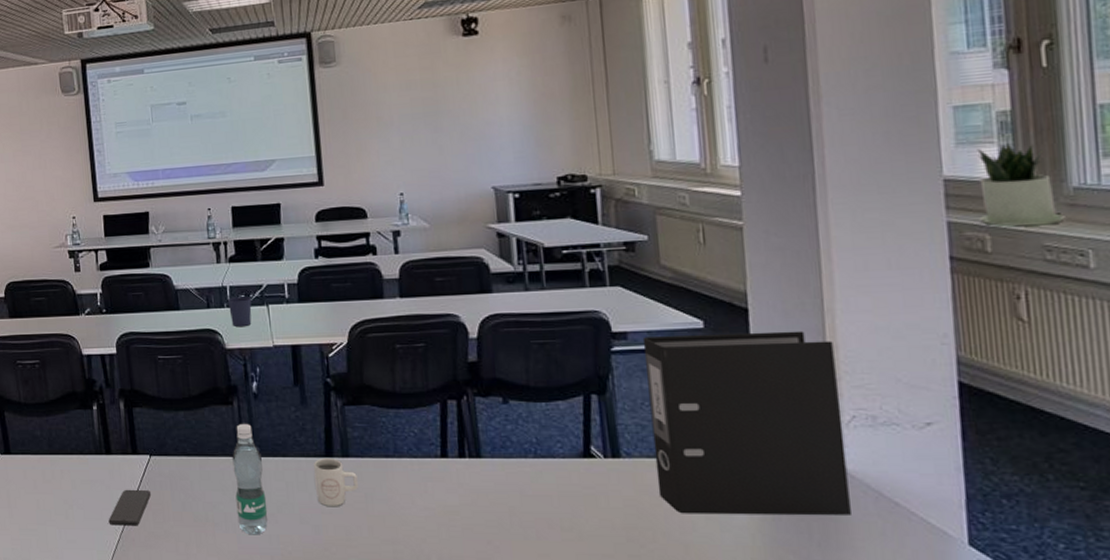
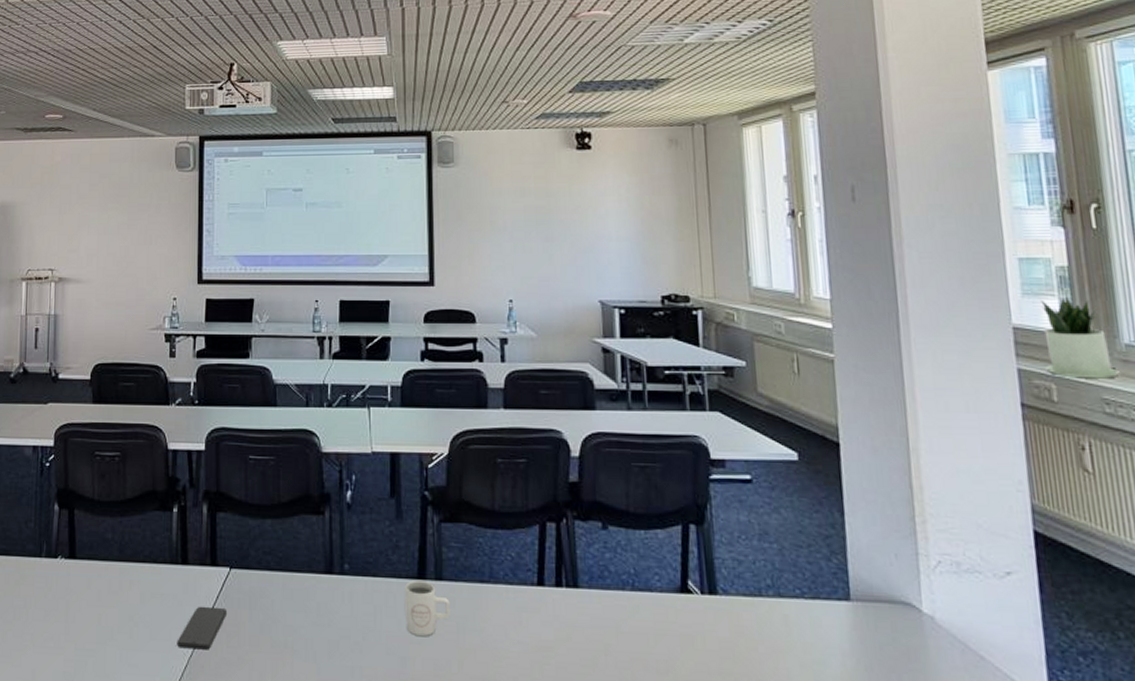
dixie cup: present [228,296,252,327] -> none [328,396,352,430]
bottle: present [232,423,268,535] -> none [319,536,352,666]
binder: present [642,331,851,515] -> none [740,466,939,668]

